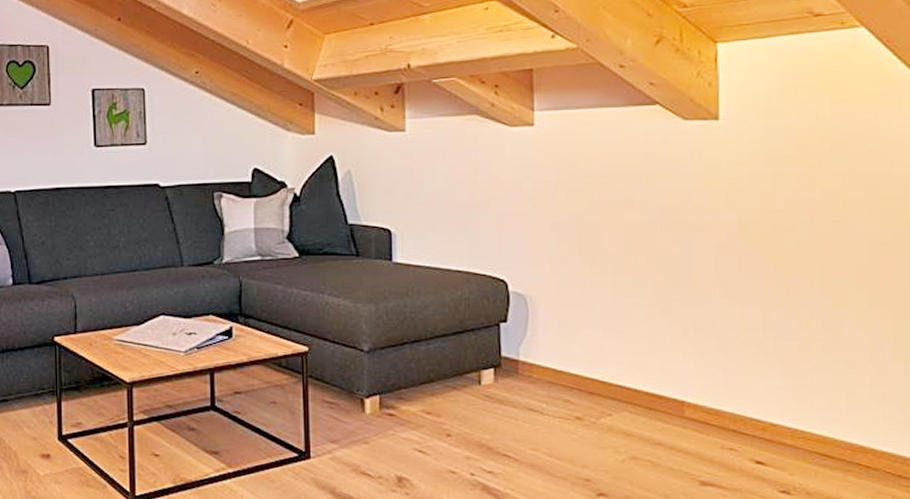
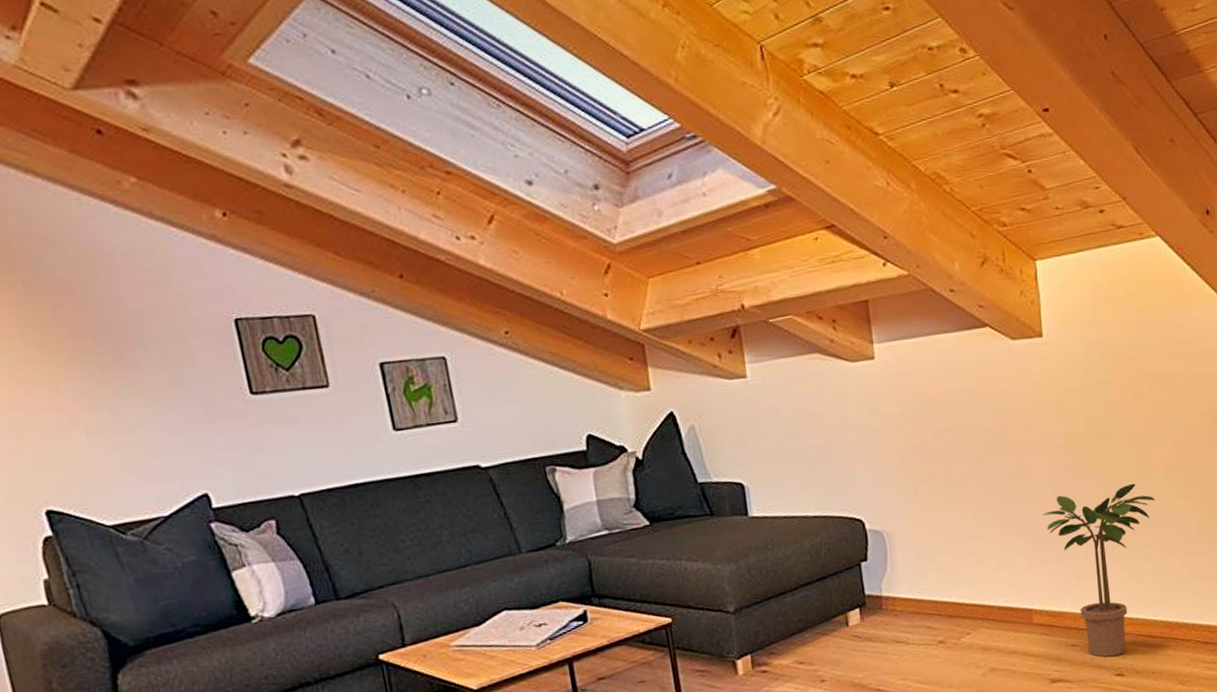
potted plant: none [704,284,842,470] -> present [1042,483,1155,657]

